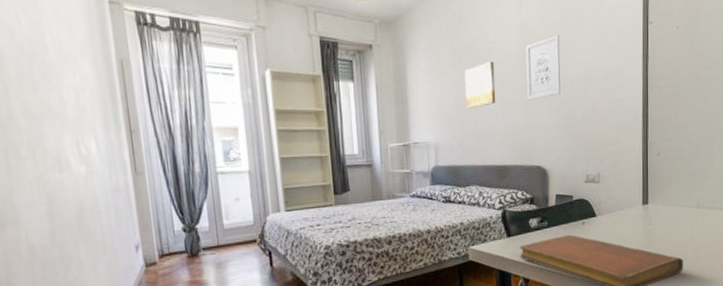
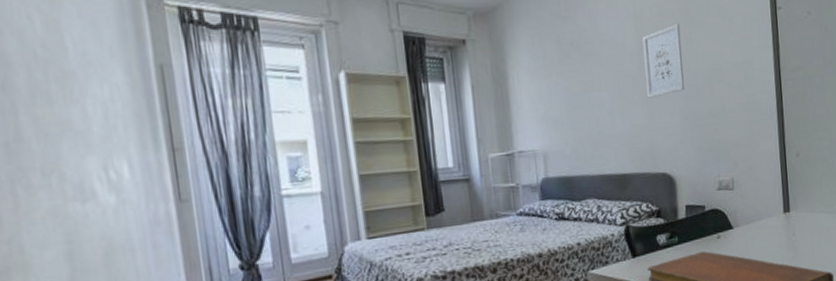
wall art: present [465,62,496,109] -> none [574,55,612,110]

